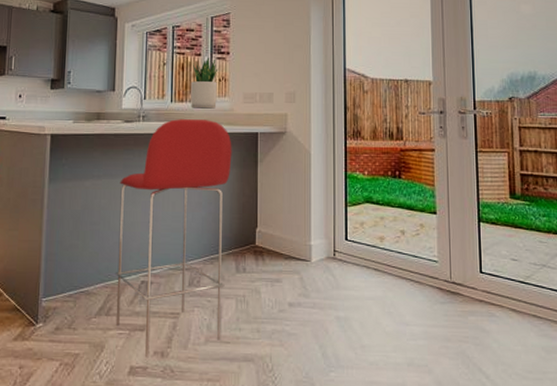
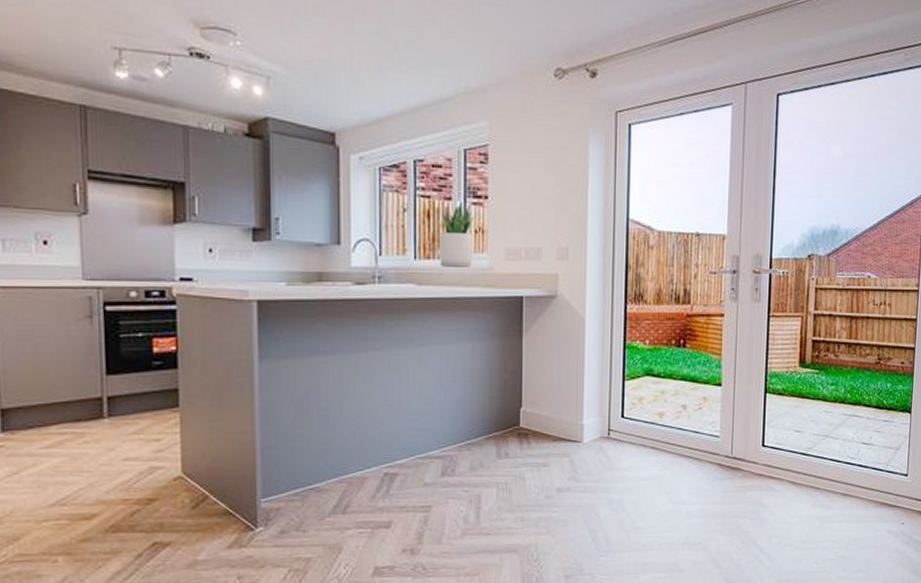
bar stool: present [115,119,232,358] -> none [351,280,492,557]

